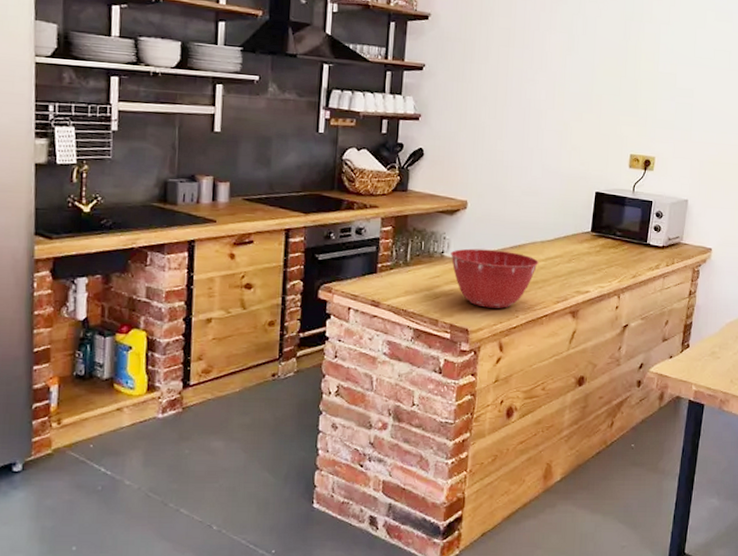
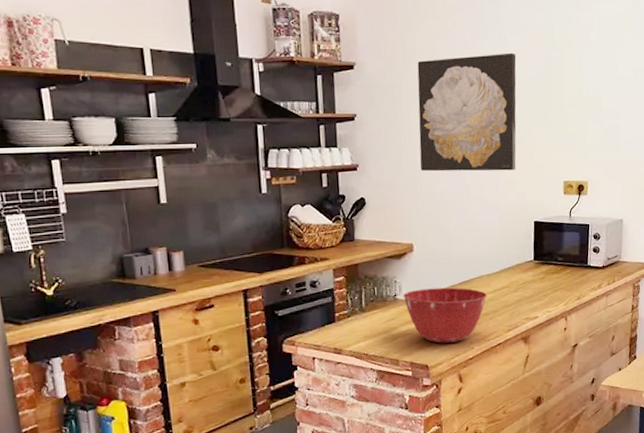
wall art: none [484,18,594,138] -> present [417,53,517,172]

